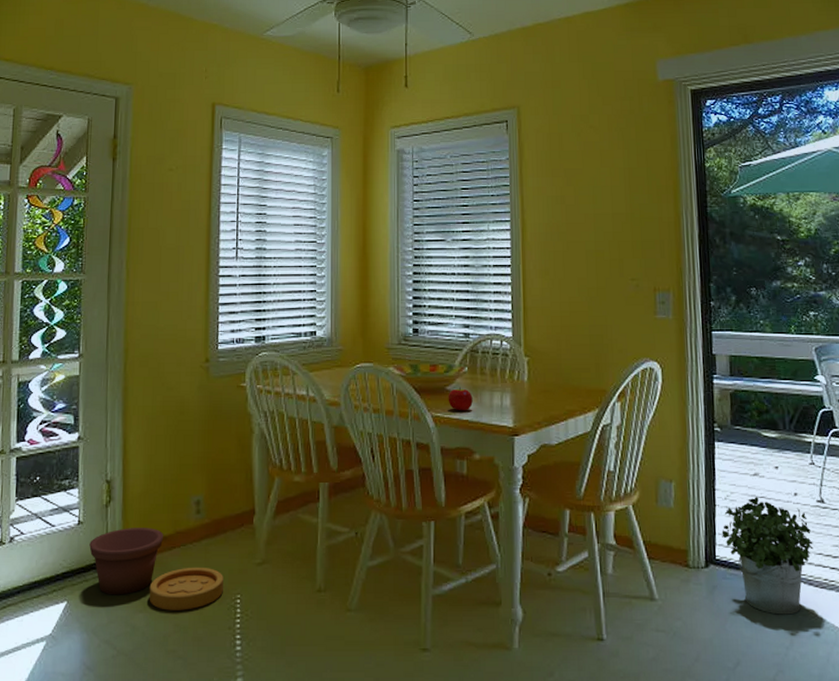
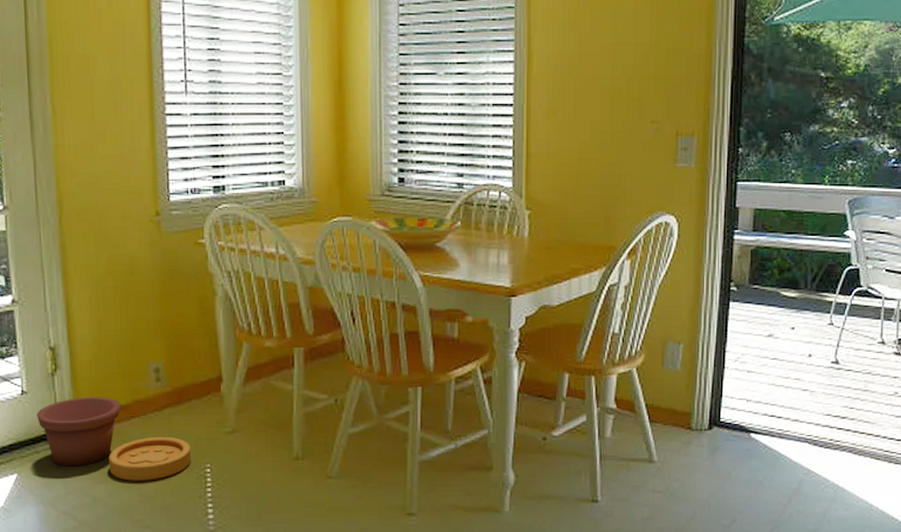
fruit: present [448,387,473,411] -> none [438,244,466,270]
potted plant: present [722,497,814,615] -> none [728,358,823,474]

